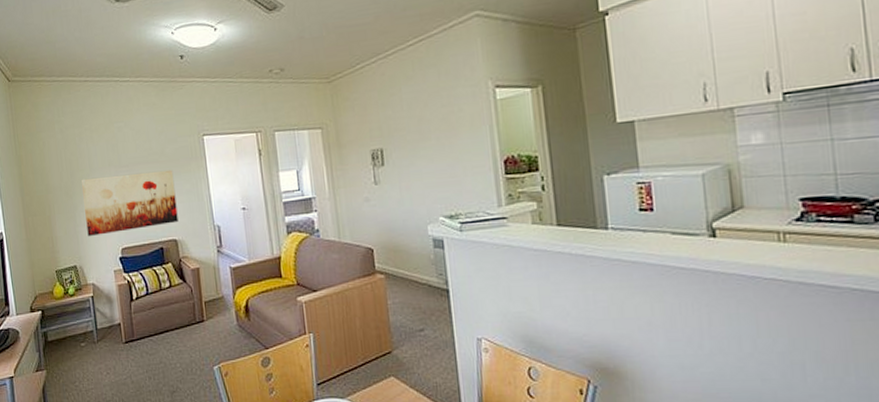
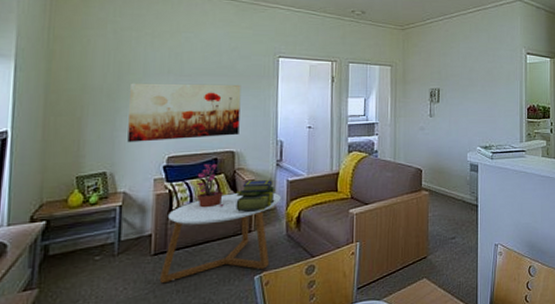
coffee table: none [131,281,227,370] -> present [159,193,281,284]
potted plant: none [148,253,176,298] -> present [196,164,224,208]
stack of books: none [185,266,222,301] -> present [236,179,275,212]

